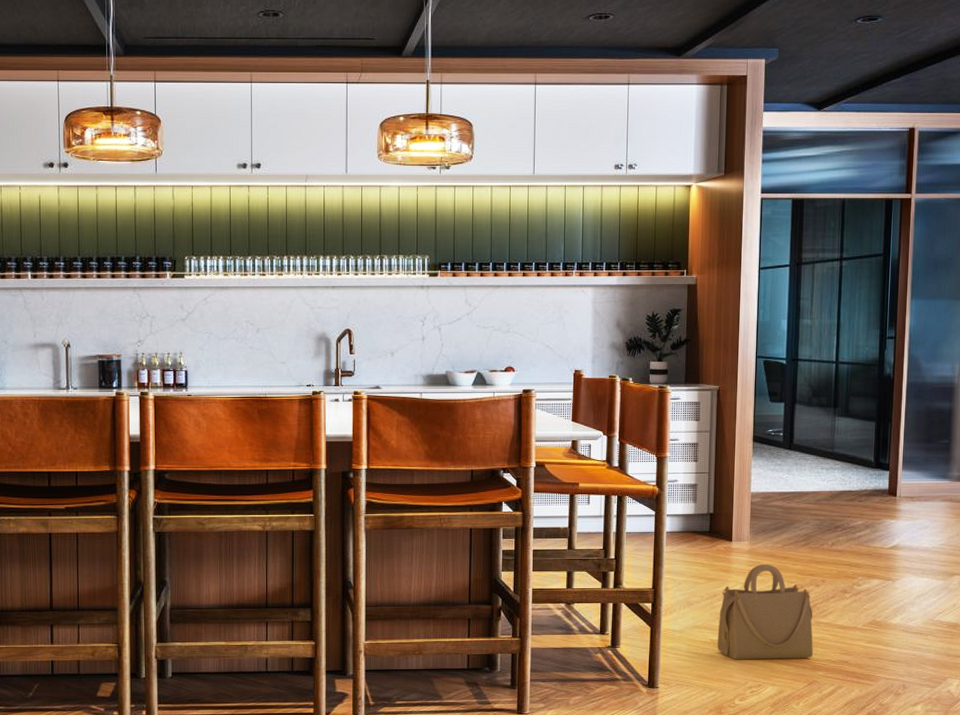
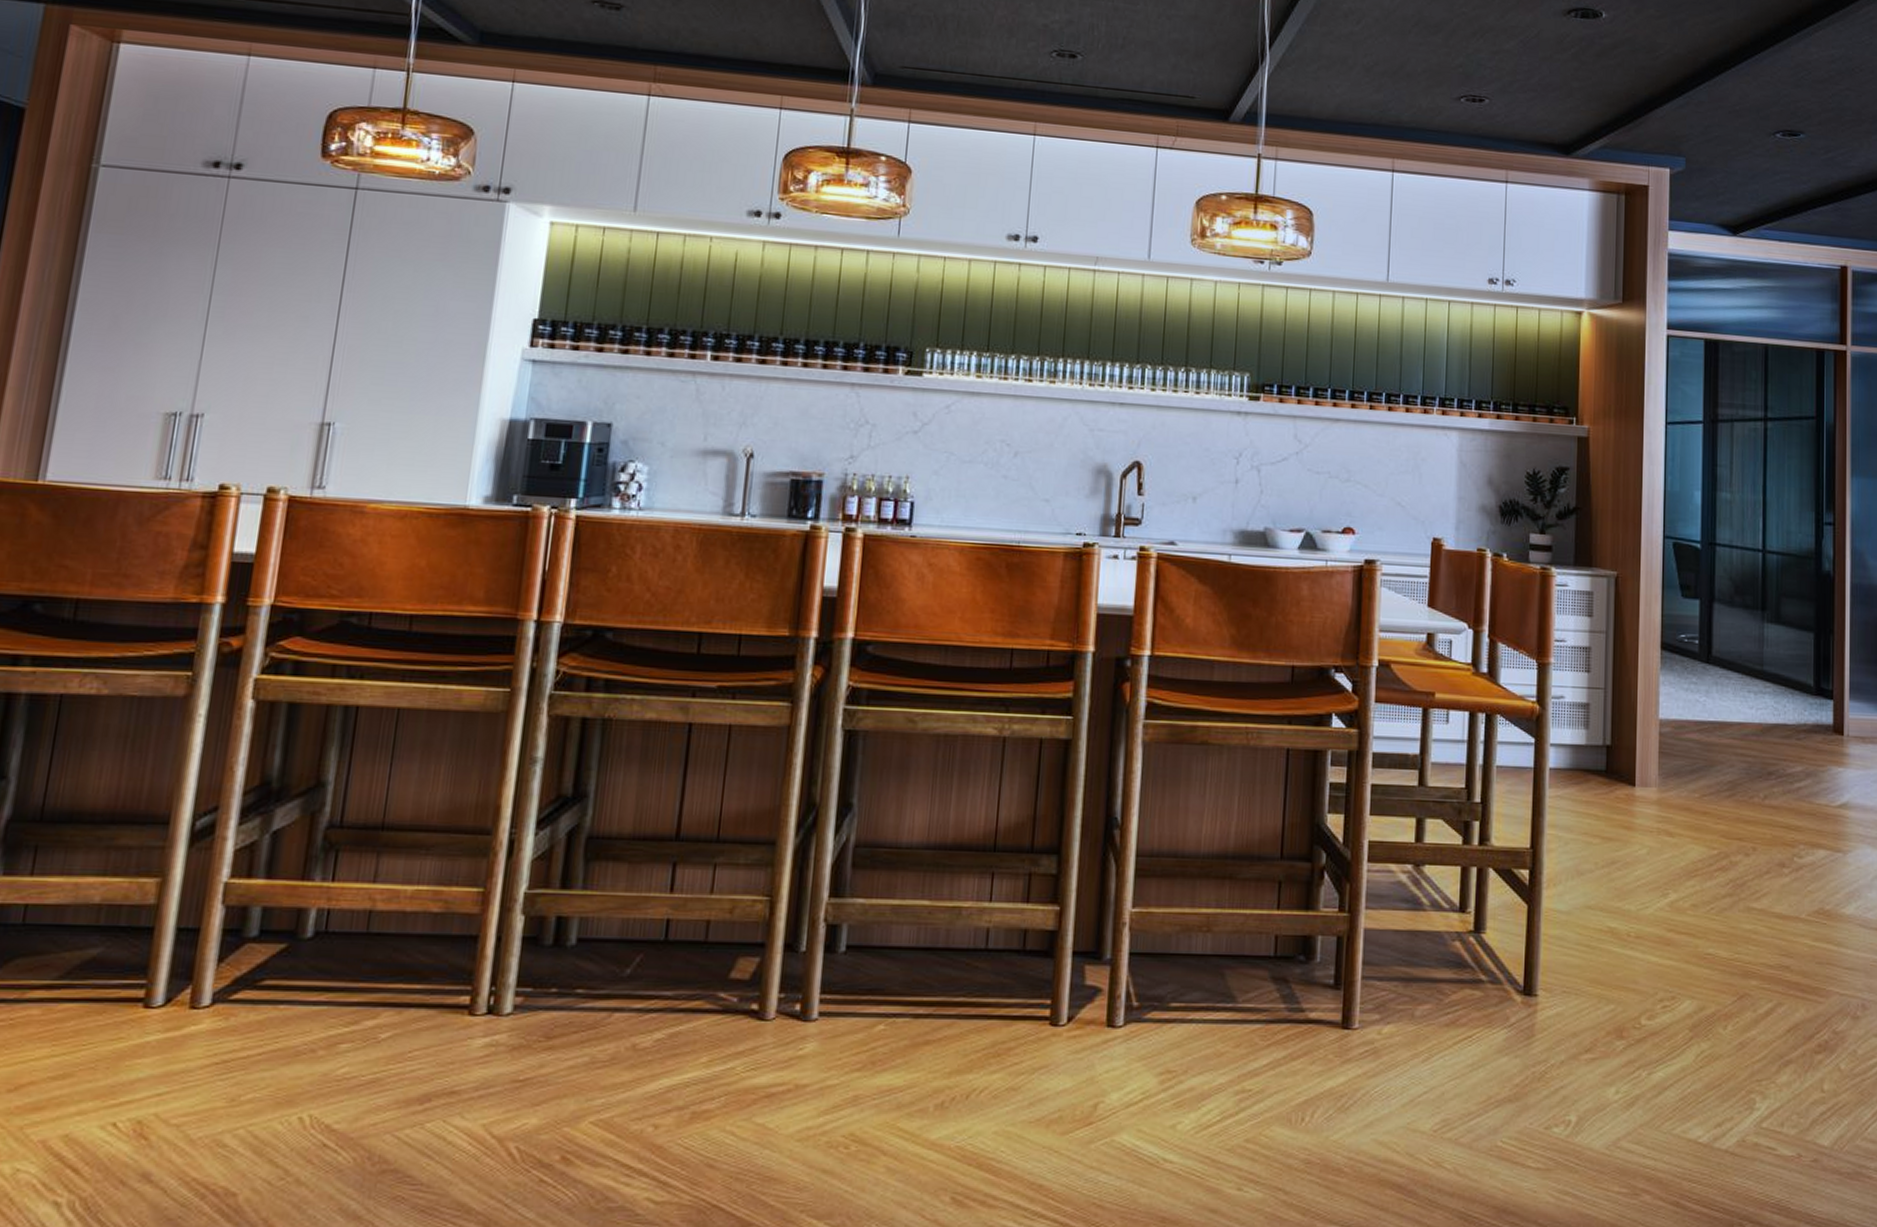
handbag: present [717,564,813,660] -> none [1616,821,1743,960]

